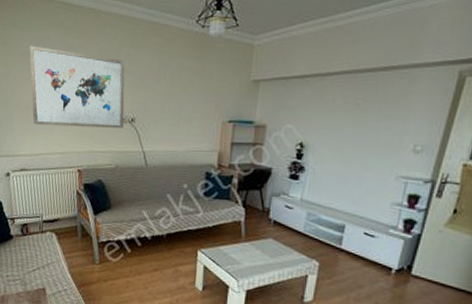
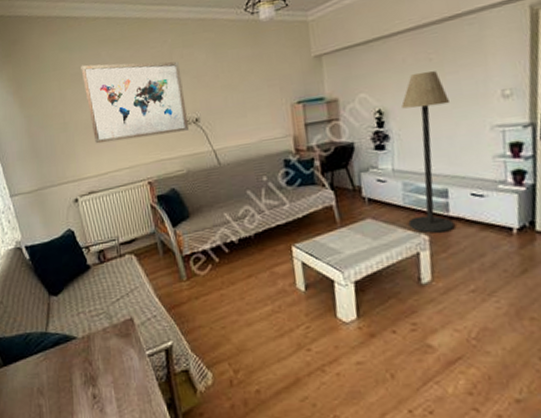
floor lamp: none [304,114,366,262] -> present [402,71,455,233]

